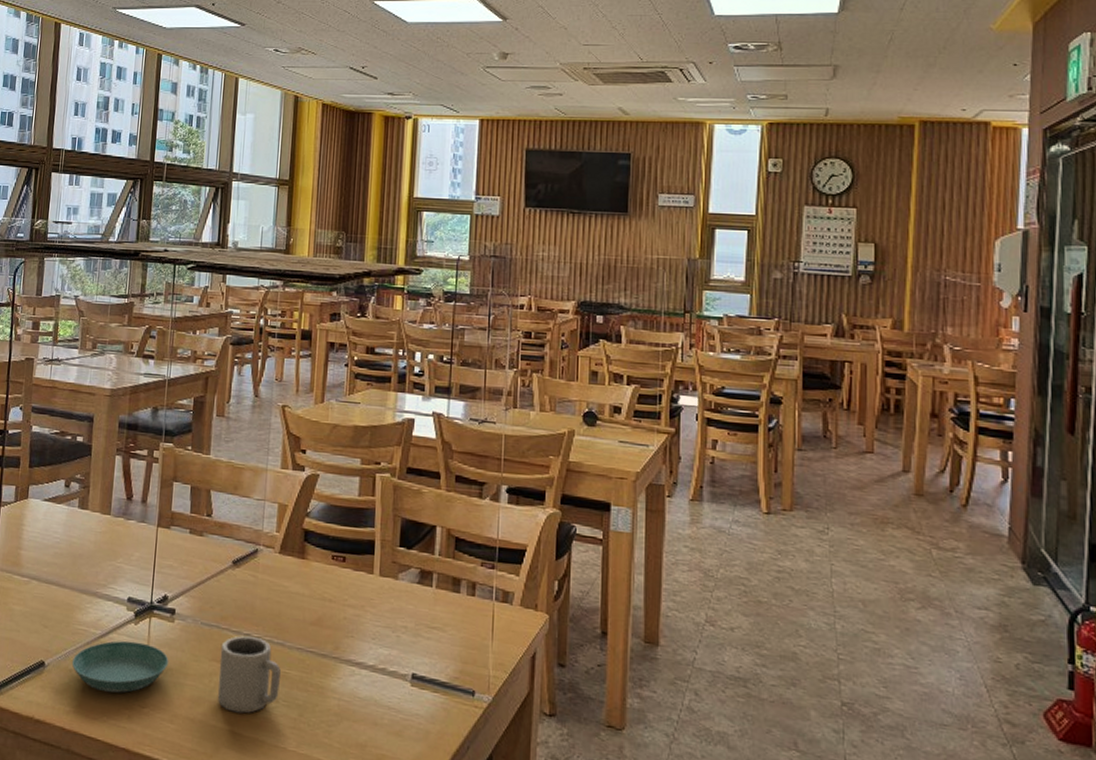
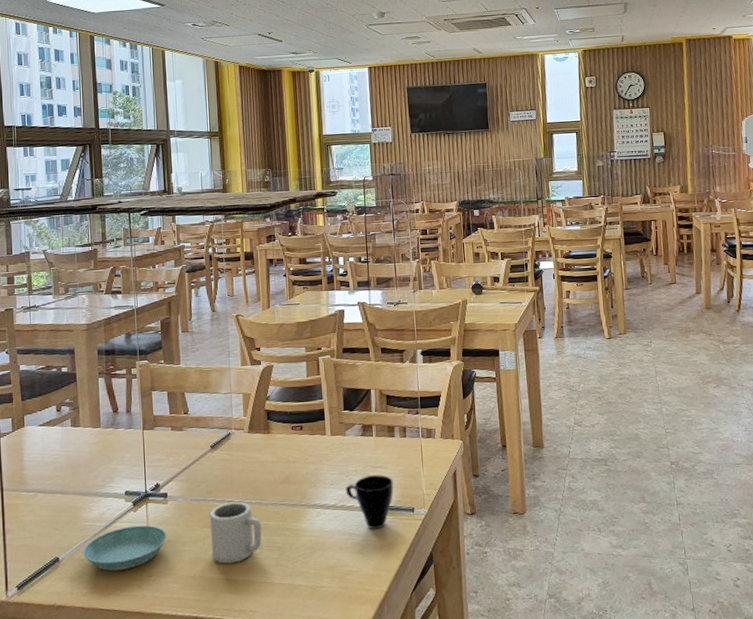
cup: none [389,636,452,709] -> present [345,475,394,530]

